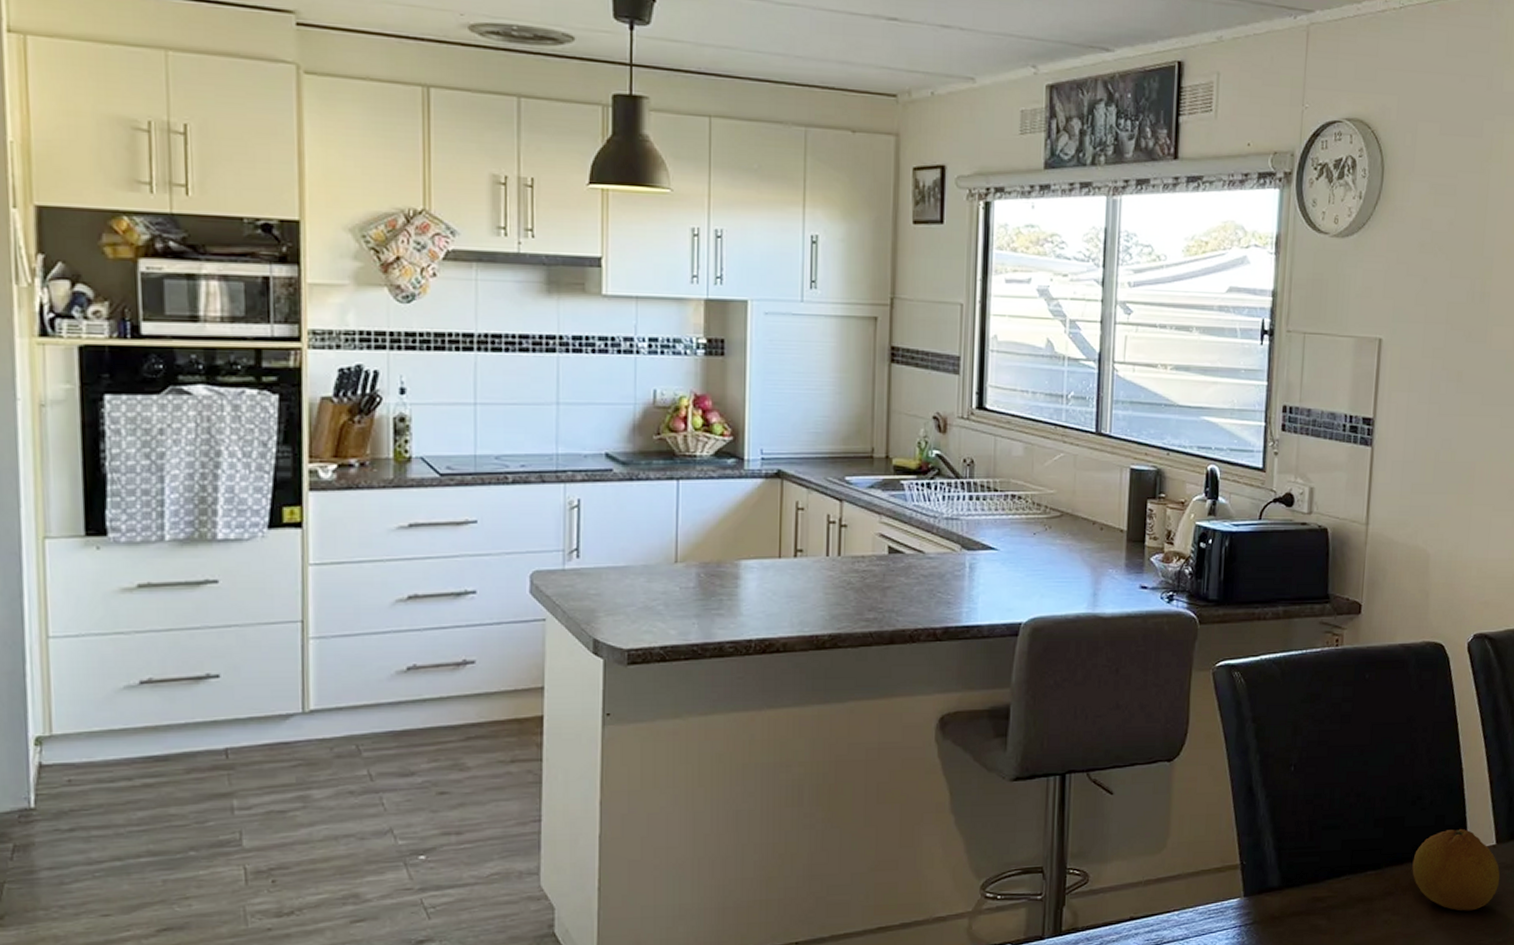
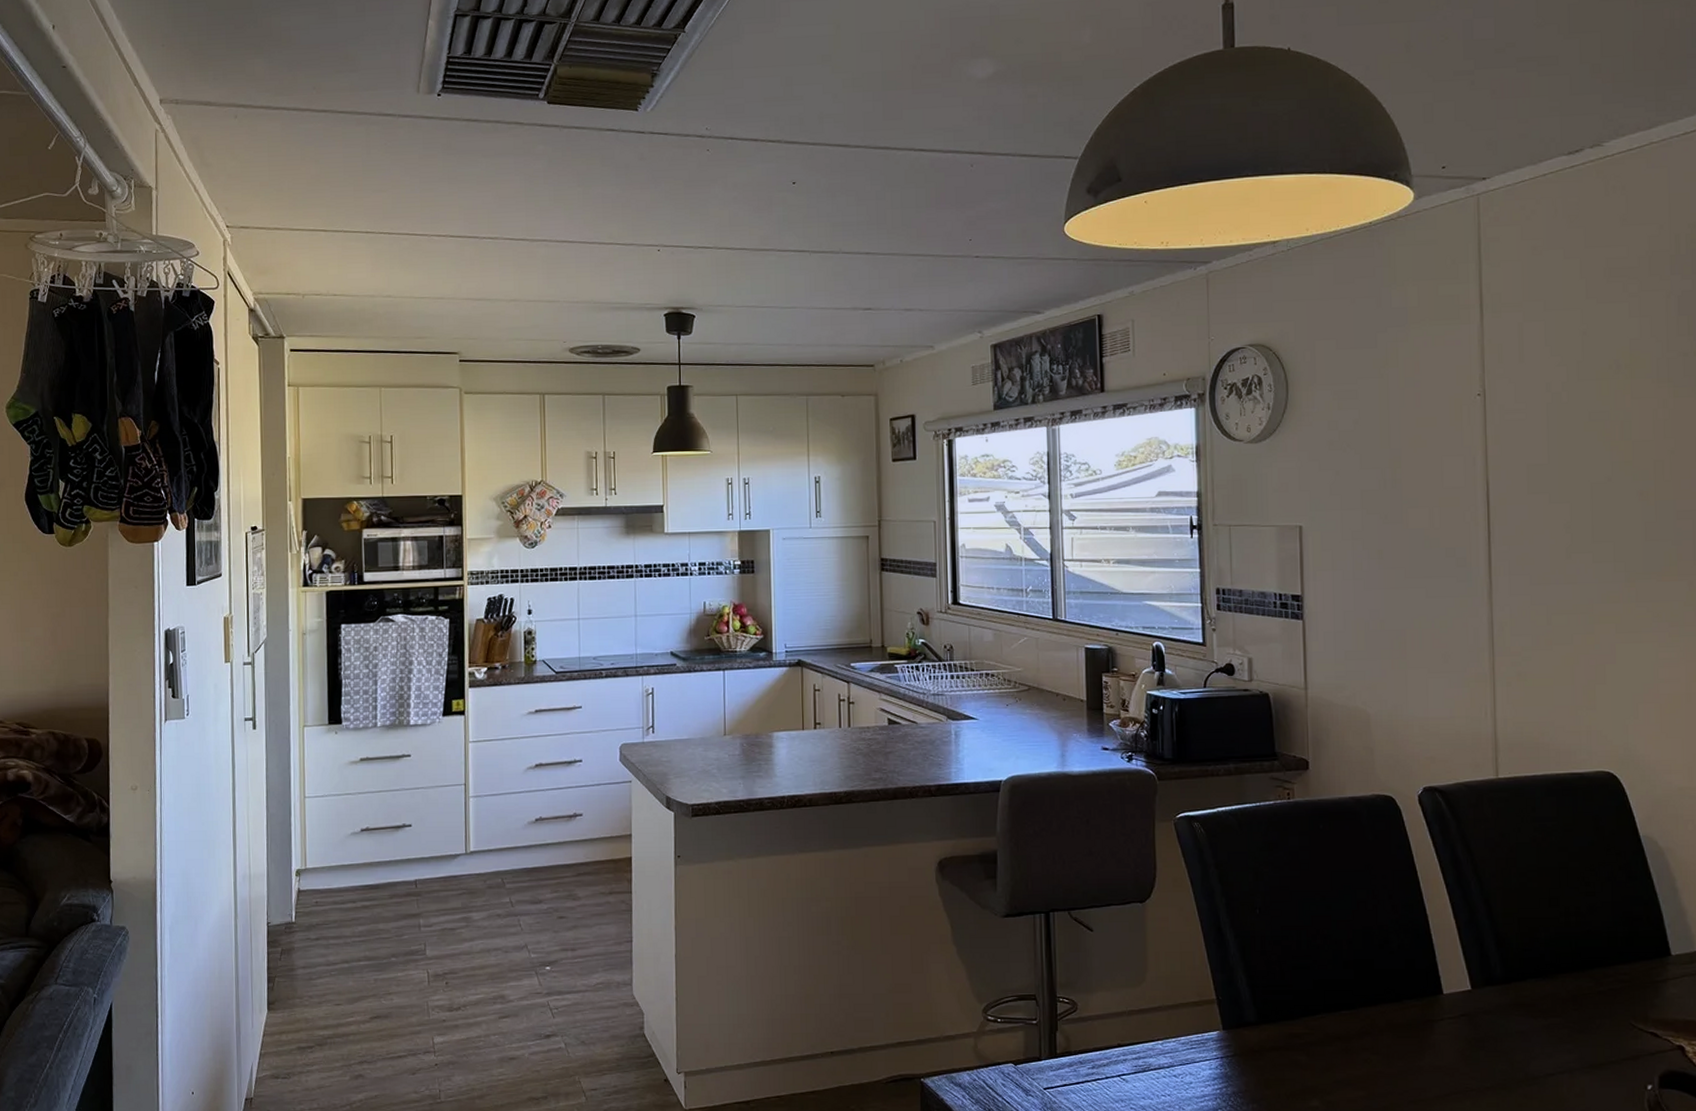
fruit: present [1412,828,1501,911] -> none [1386,972,1480,1054]

